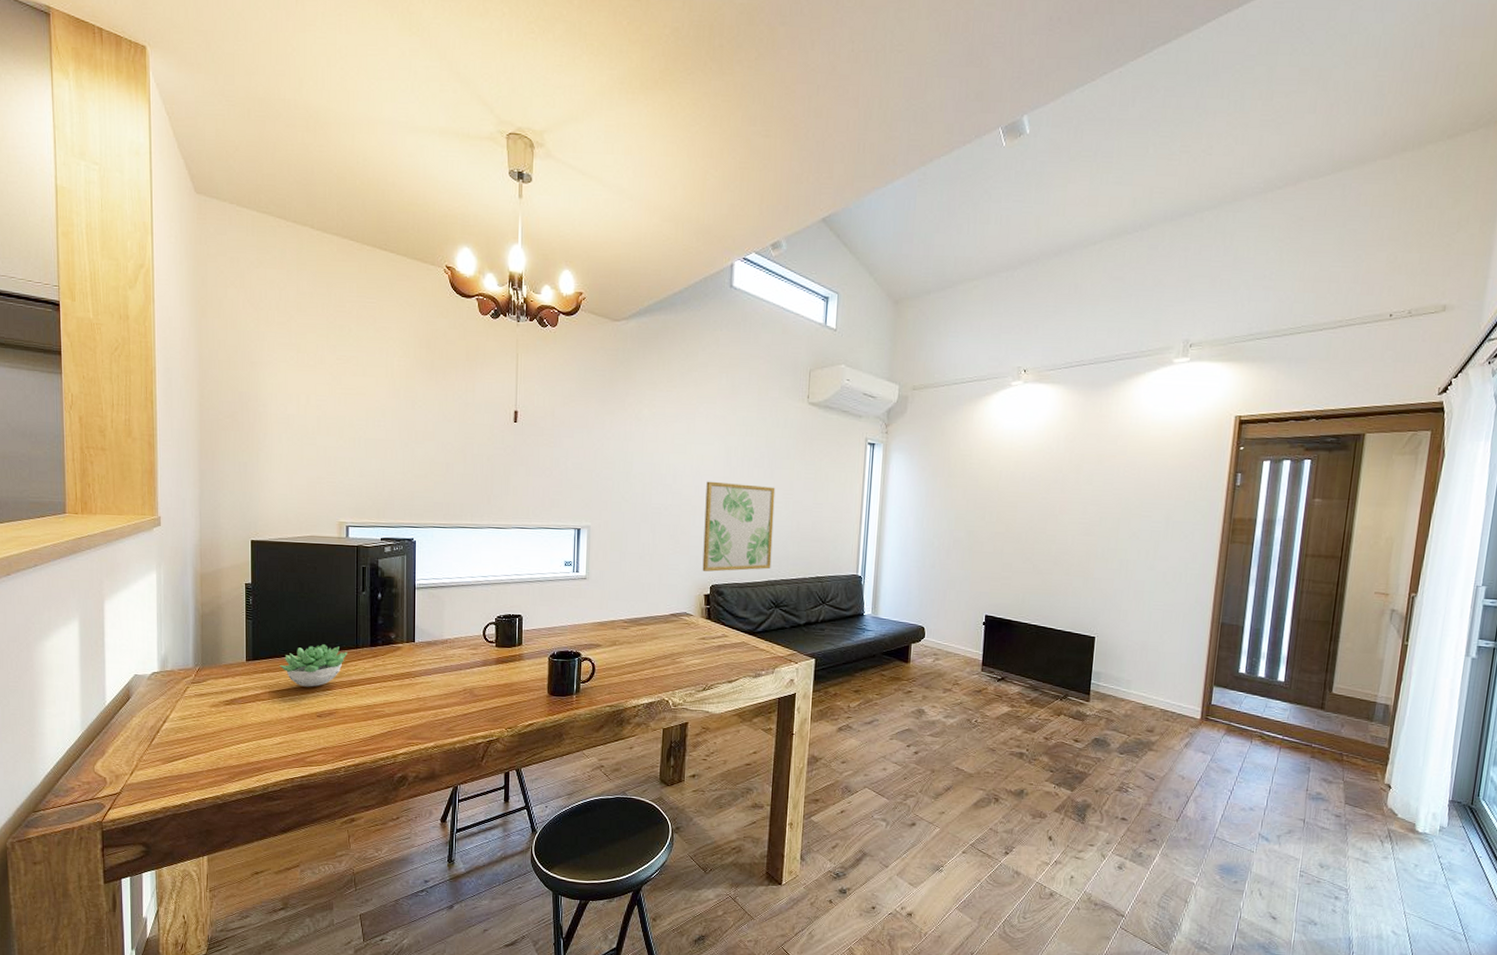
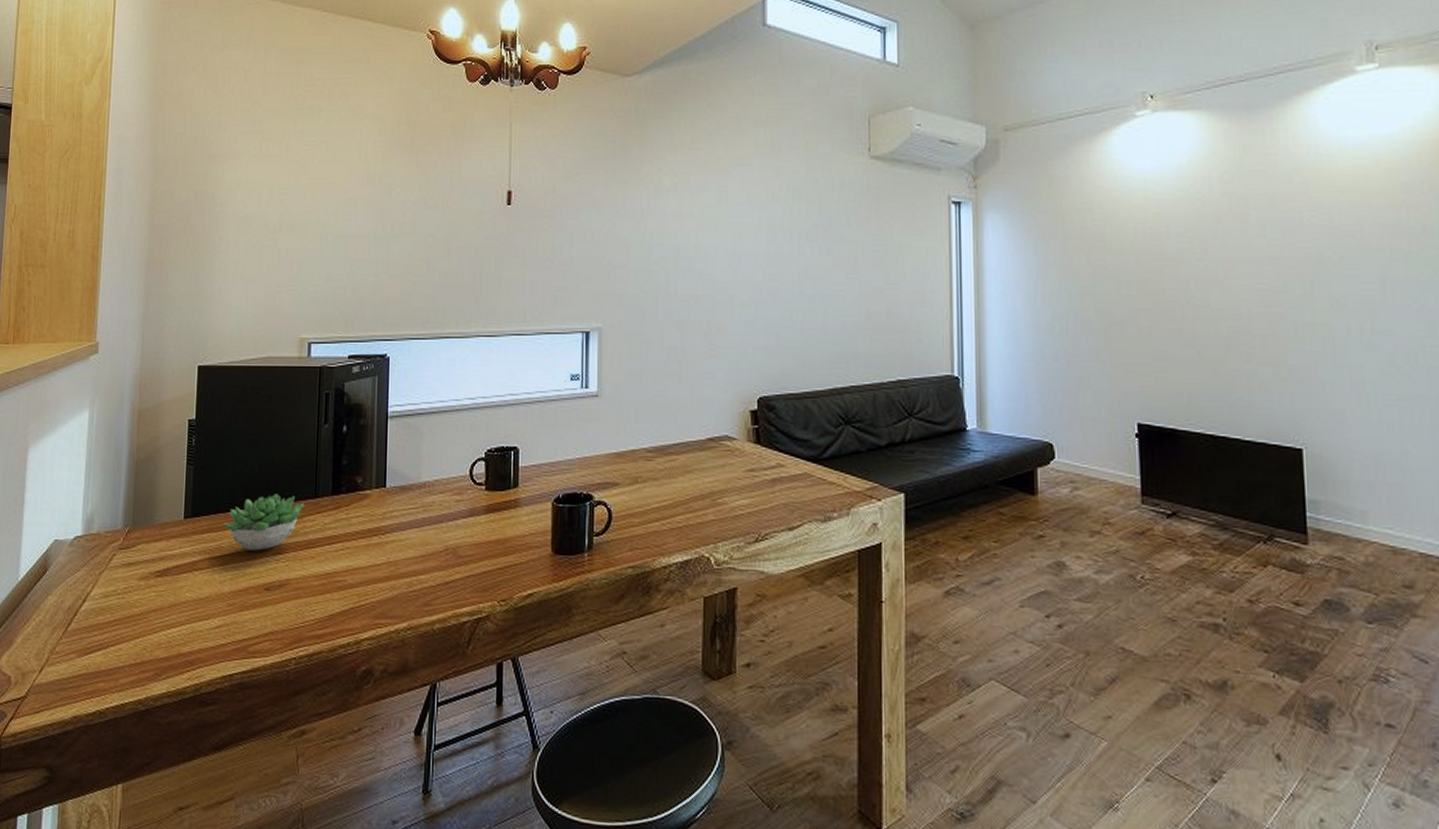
wall art: present [702,481,776,572] -> none [746,262,836,380]

